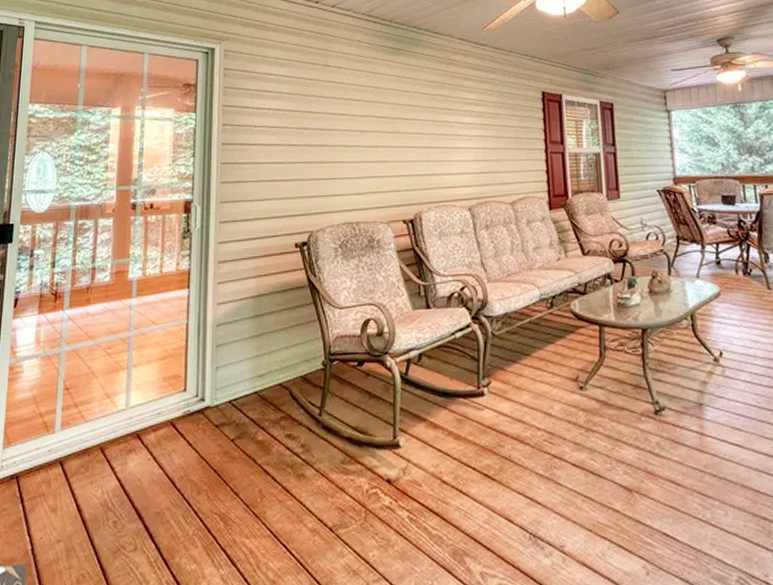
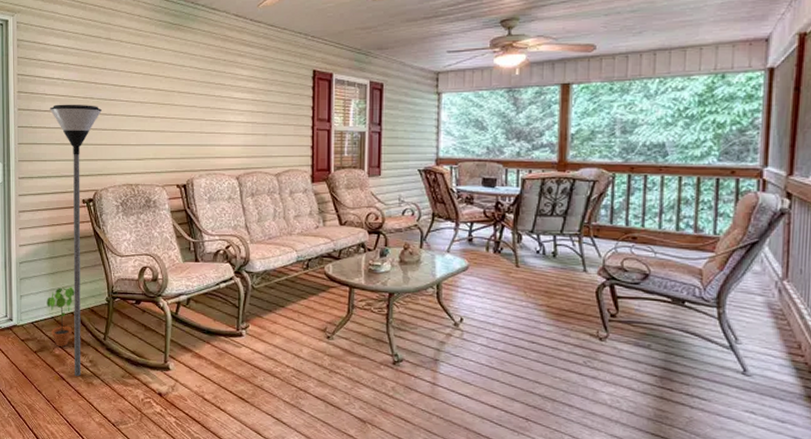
potted plant: none [249,351,284,430] -> present [46,287,75,347]
floor lamp: none [258,135,318,469] -> present [49,104,102,377]

